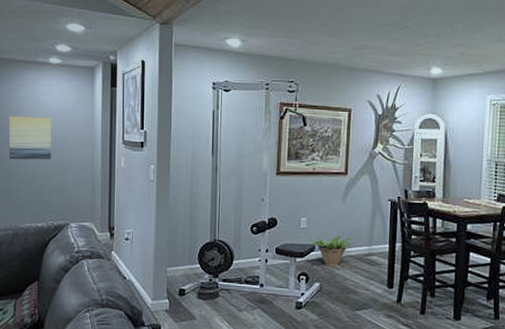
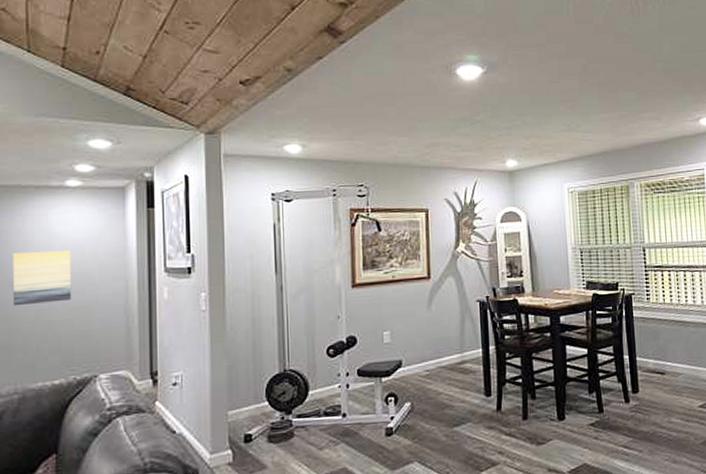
decorative plant: present [310,235,353,267] -> none [396,346,443,382]

